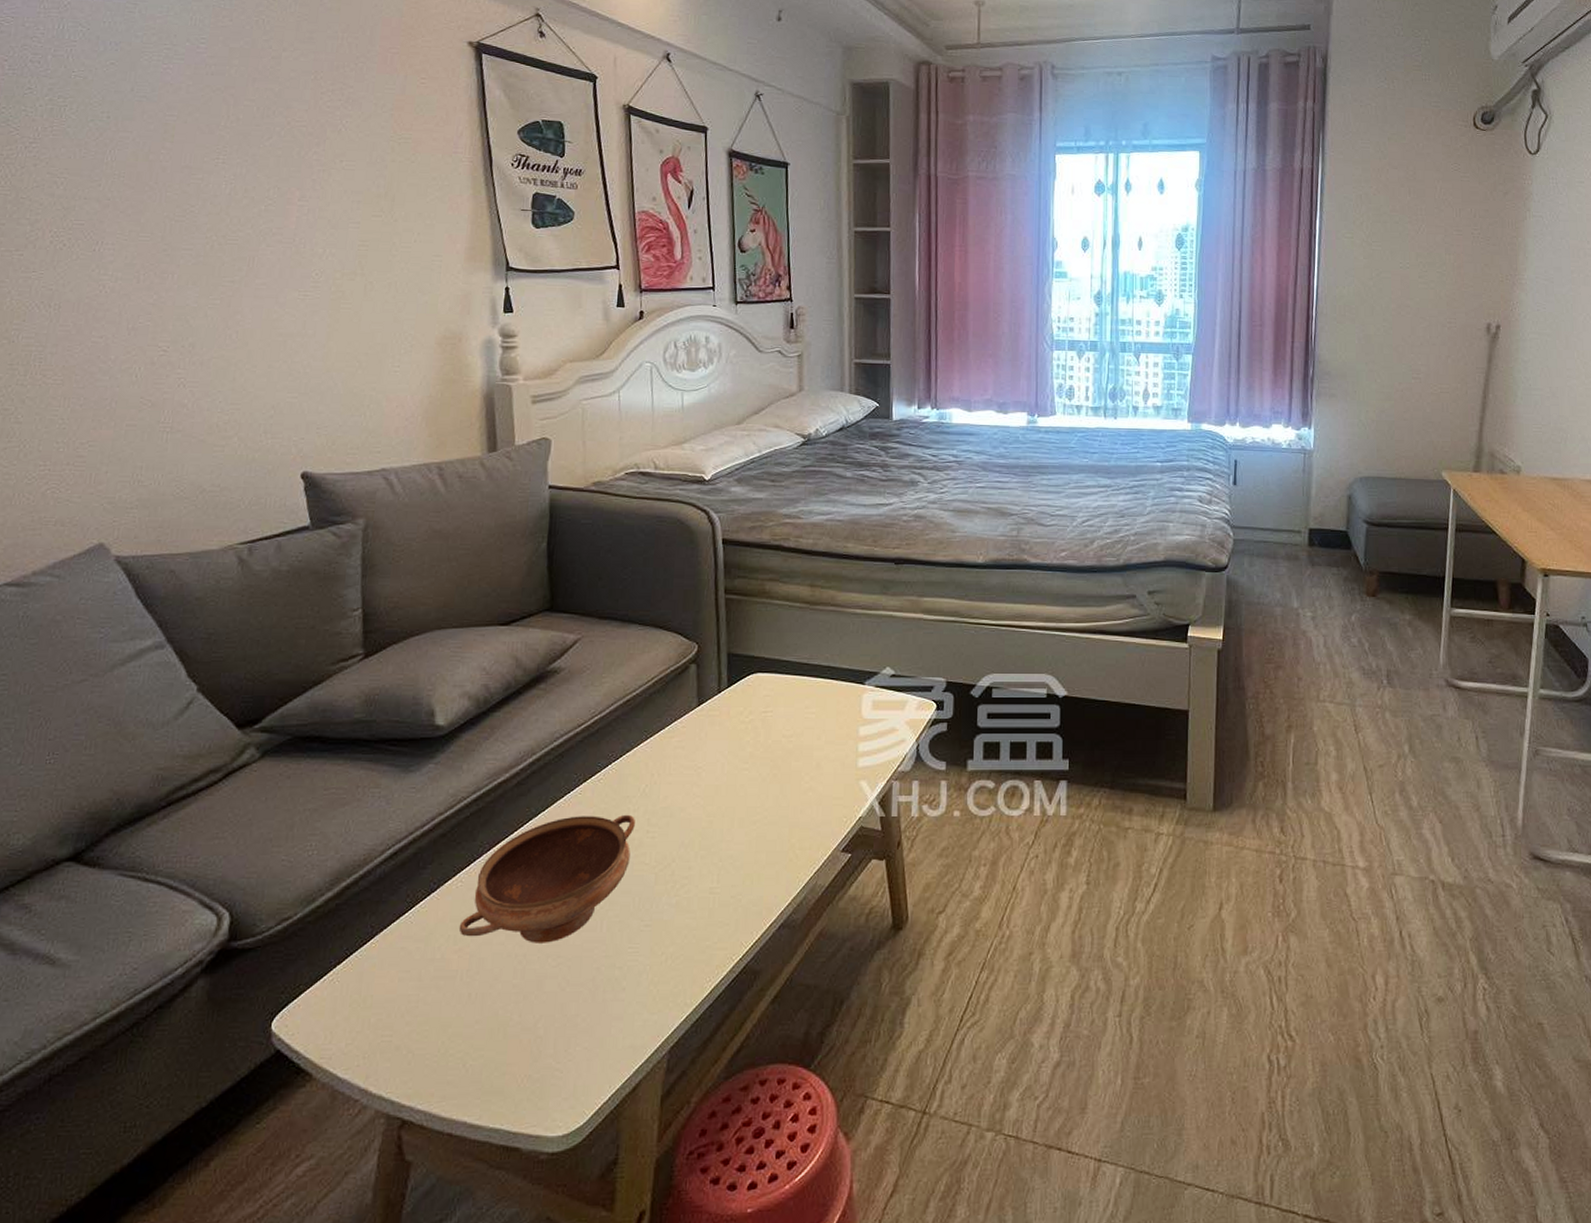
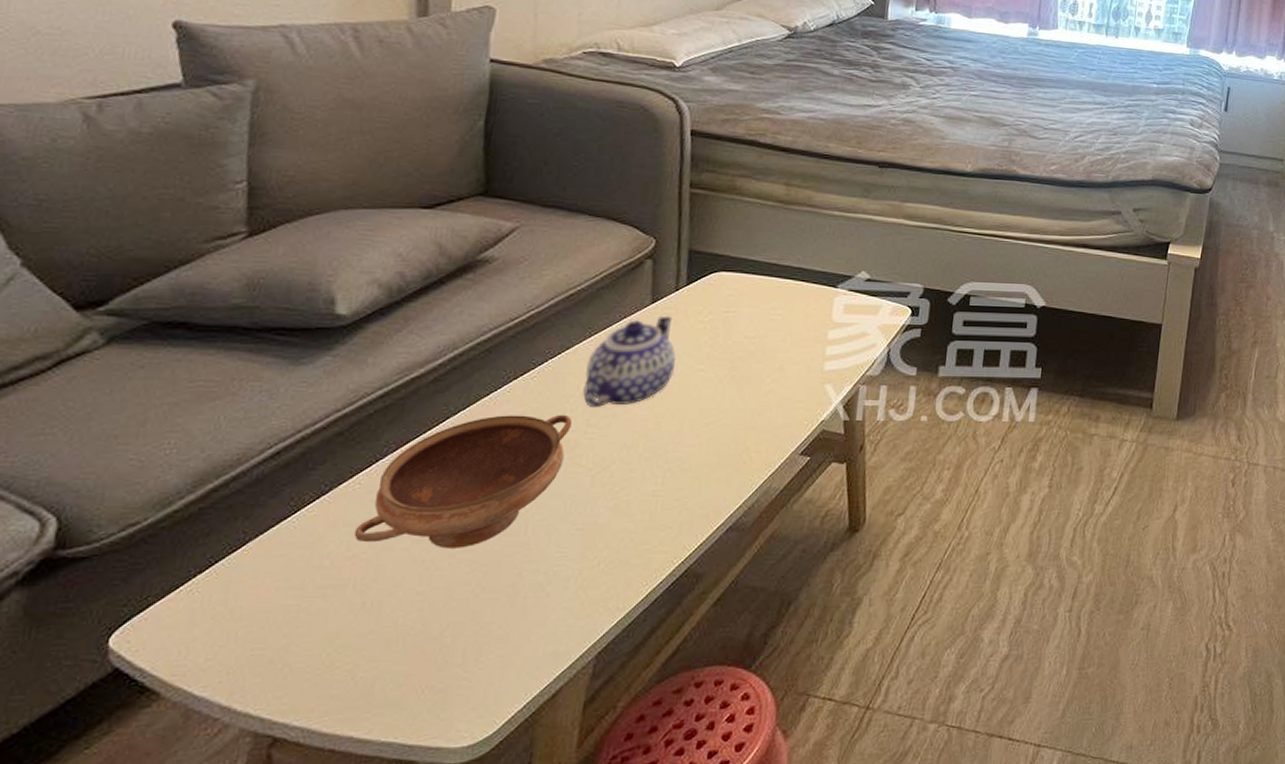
teapot: none [643,717,723,807] -> present [583,315,677,407]

